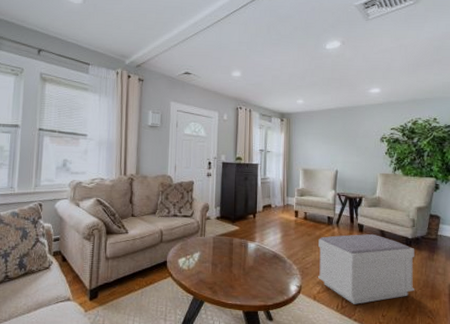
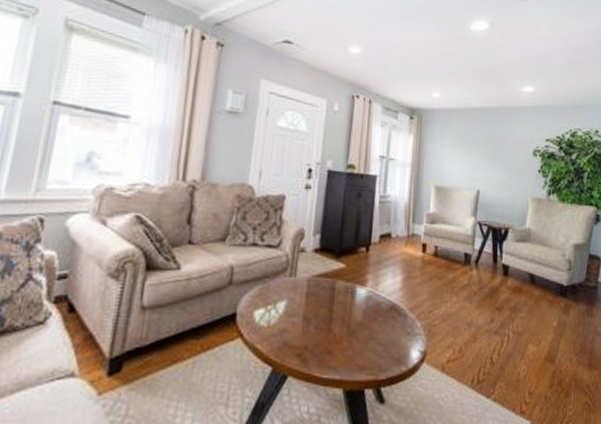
bench: present [318,233,415,304] -> none [449,278,571,378]

